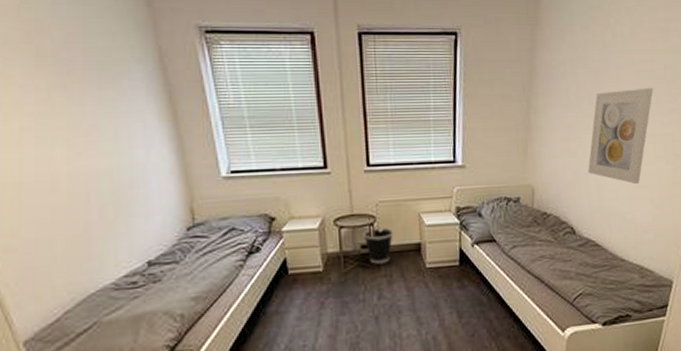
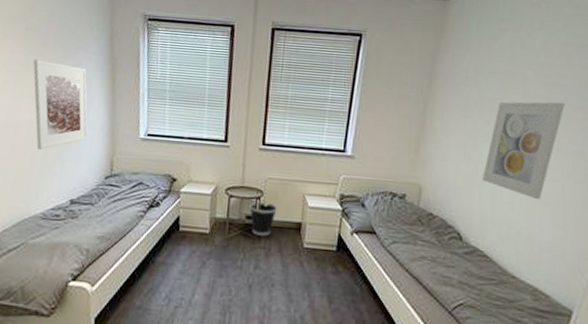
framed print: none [57,94,155,208] -> present [33,59,88,150]

